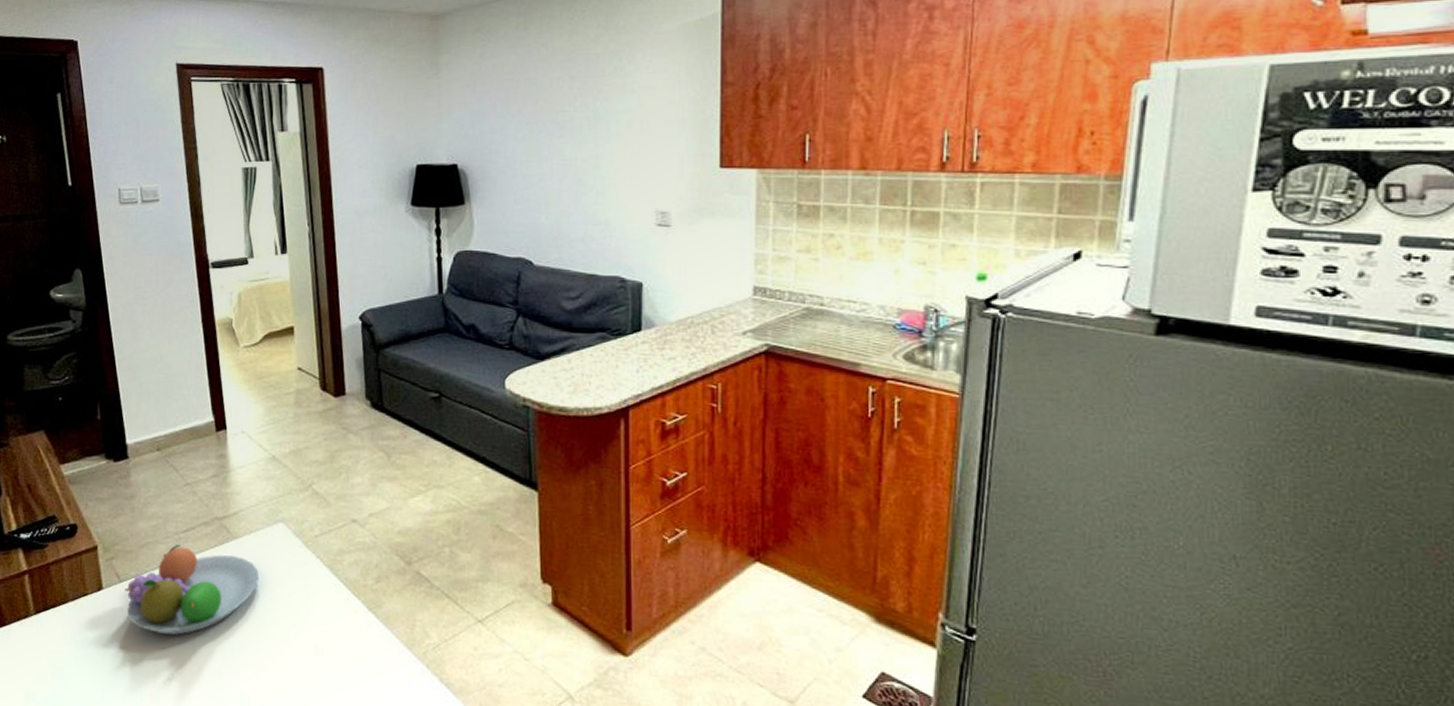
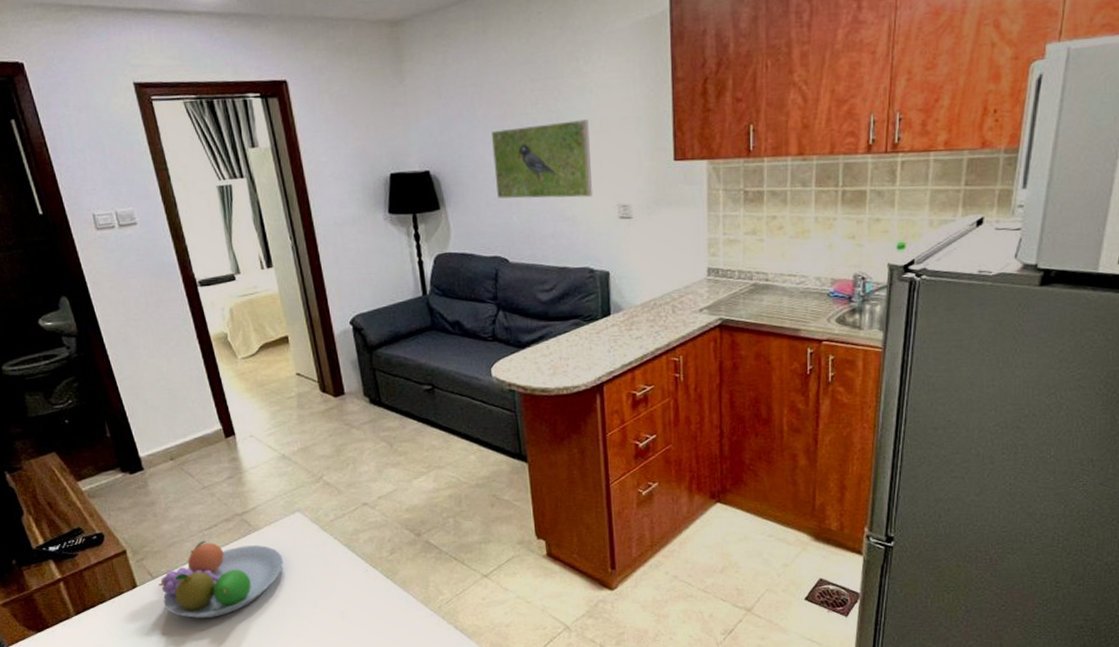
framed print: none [525,120,628,201] -> present [492,119,592,199]

